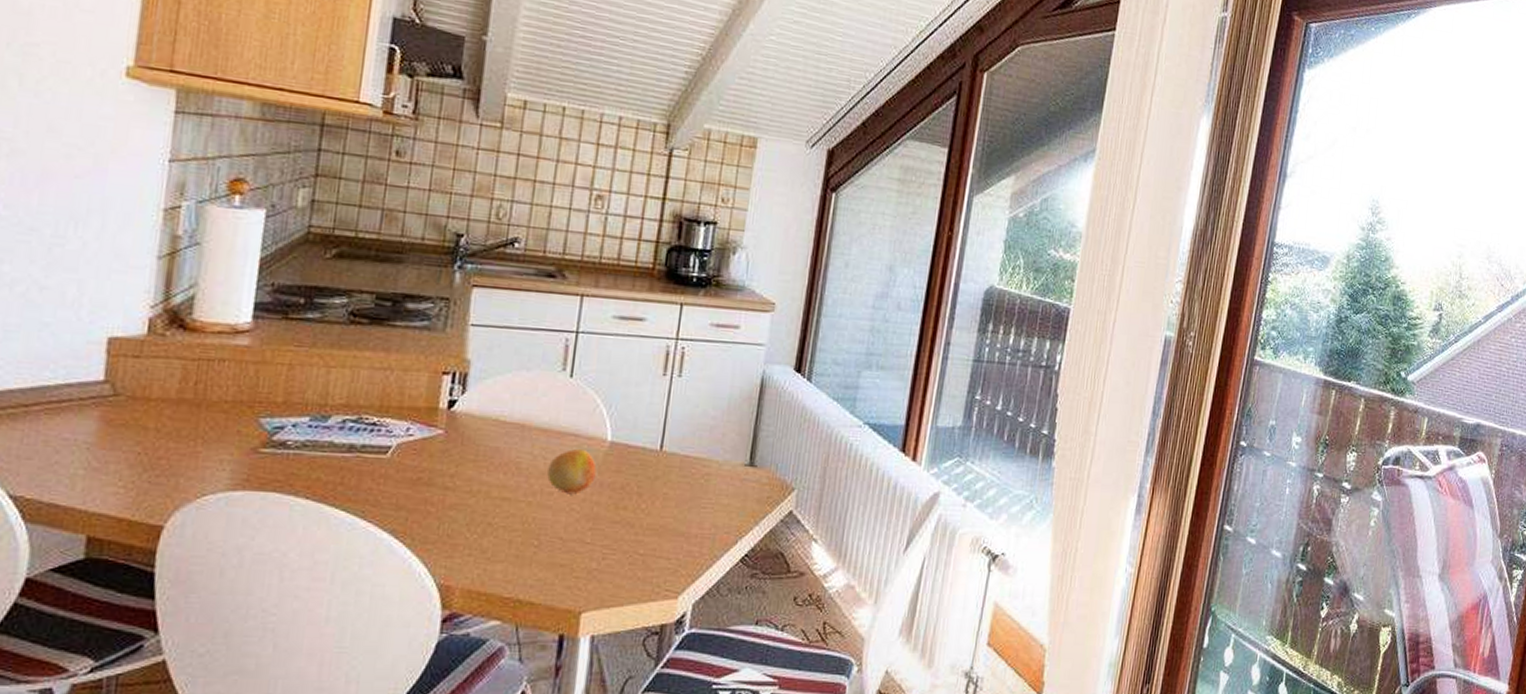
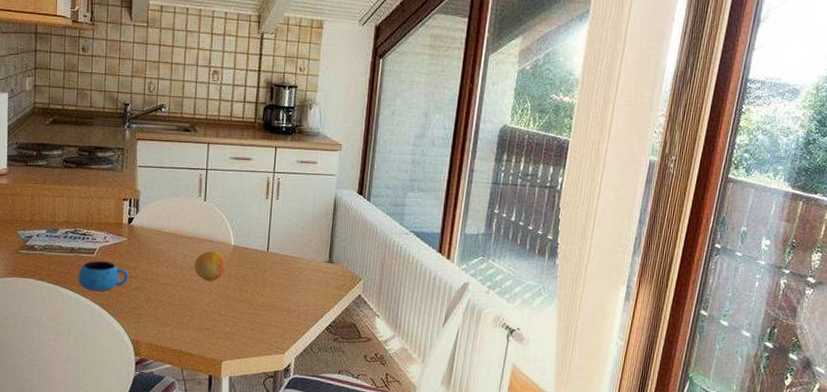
mug: none [357,464,442,511] -> present [78,261,129,291]

